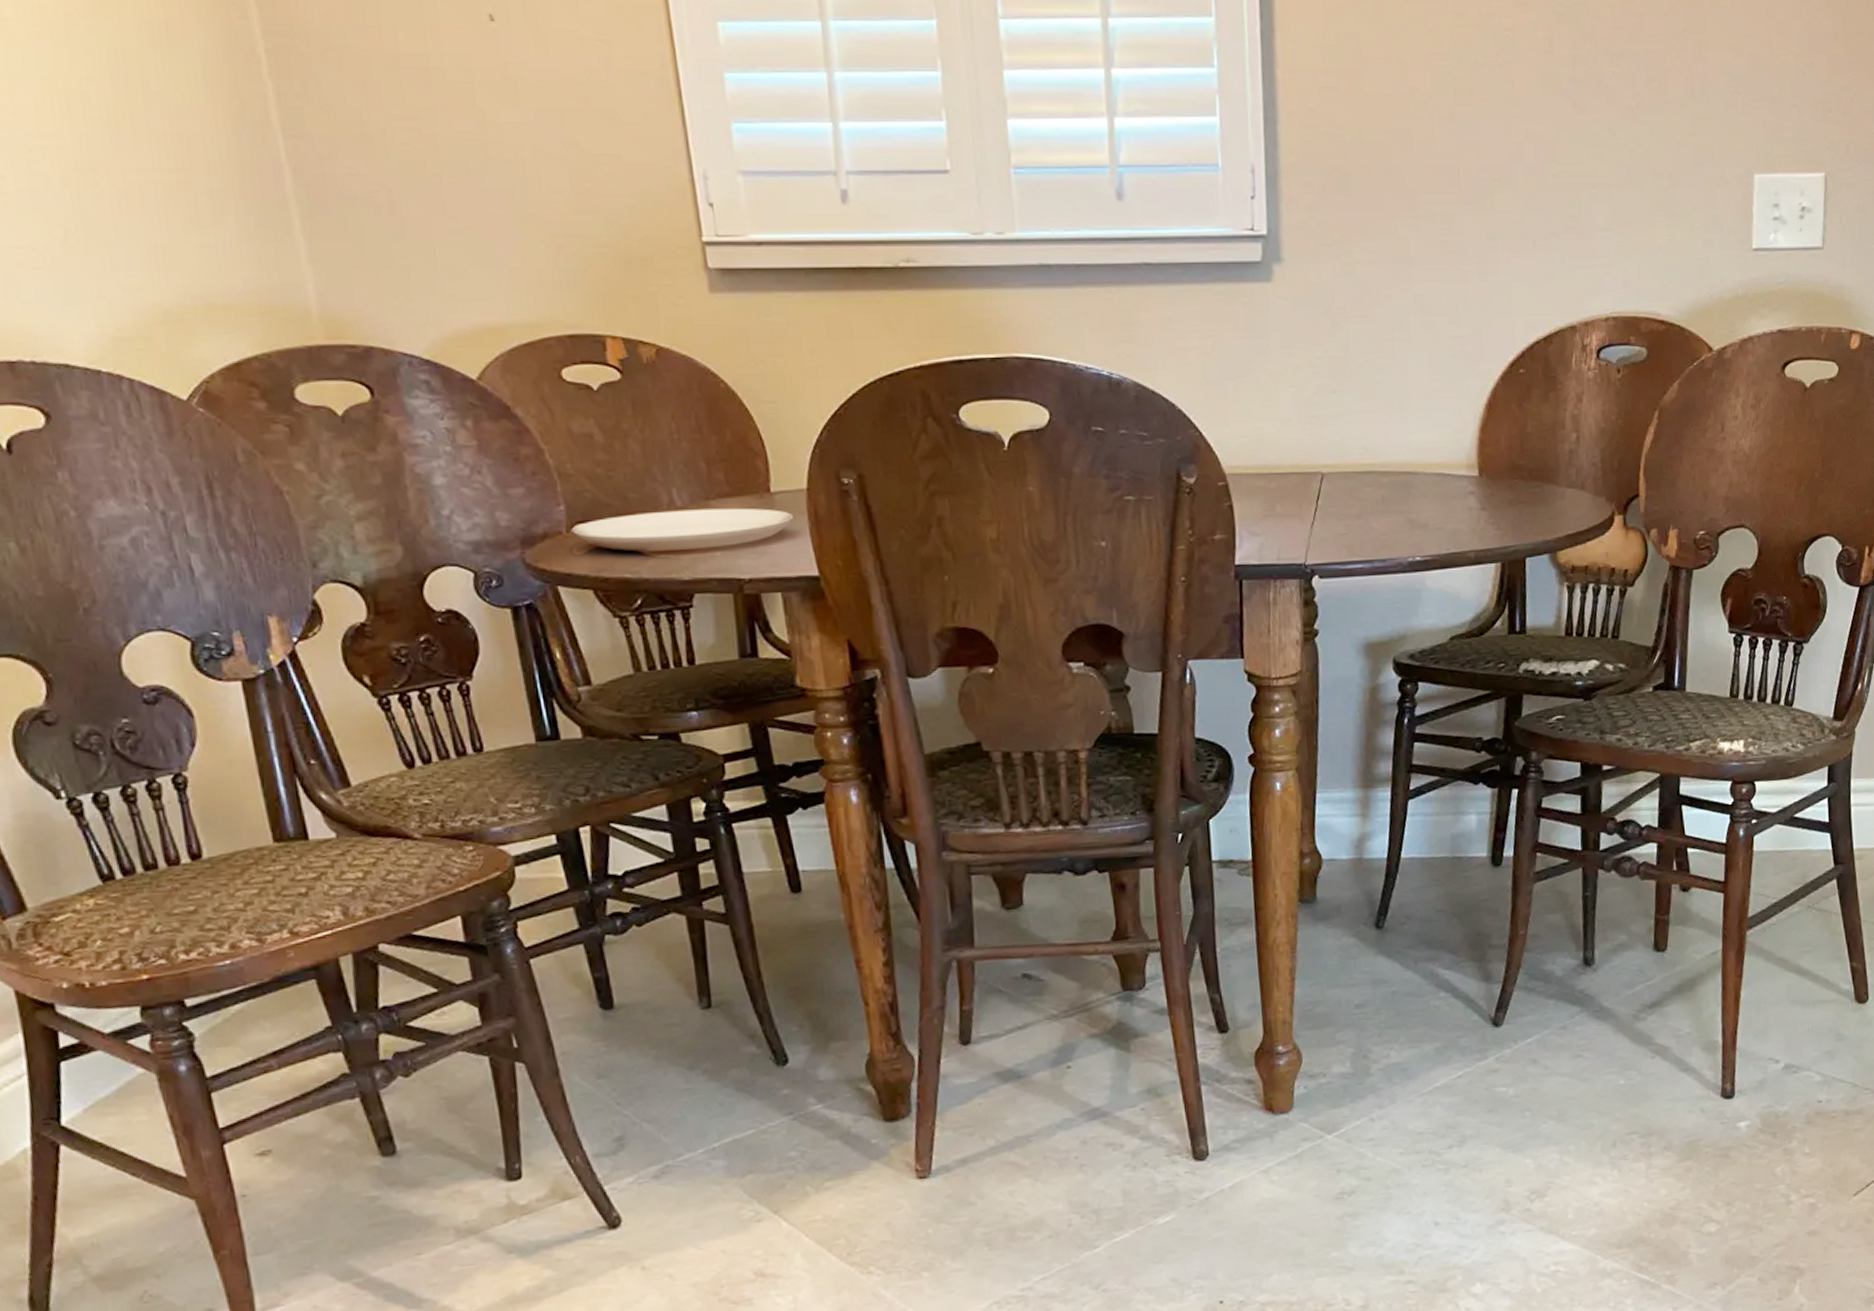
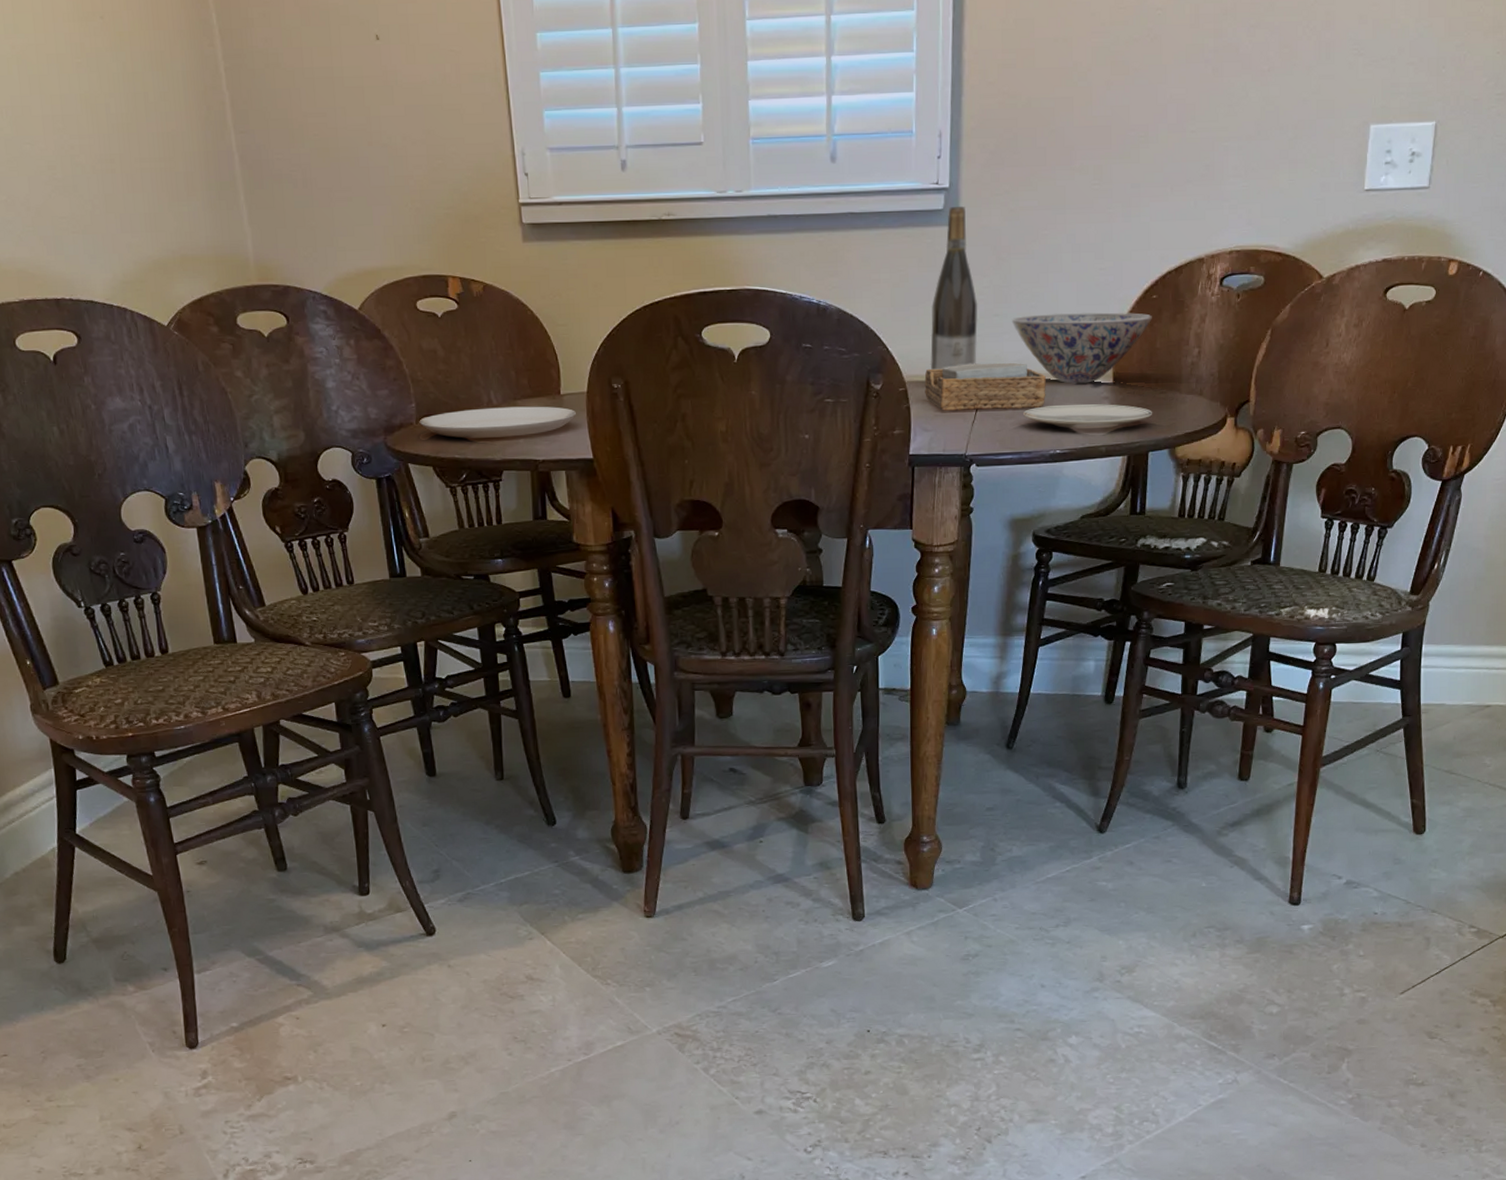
napkin holder: none [1249,450,1400,511] -> present [924,363,1046,412]
wine bottle: none [1253,259,1313,459] -> present [930,207,979,370]
bowl: none [1352,389,1522,476] -> present [1011,312,1153,384]
plate: none [1372,500,1528,531] -> present [1022,404,1153,429]

